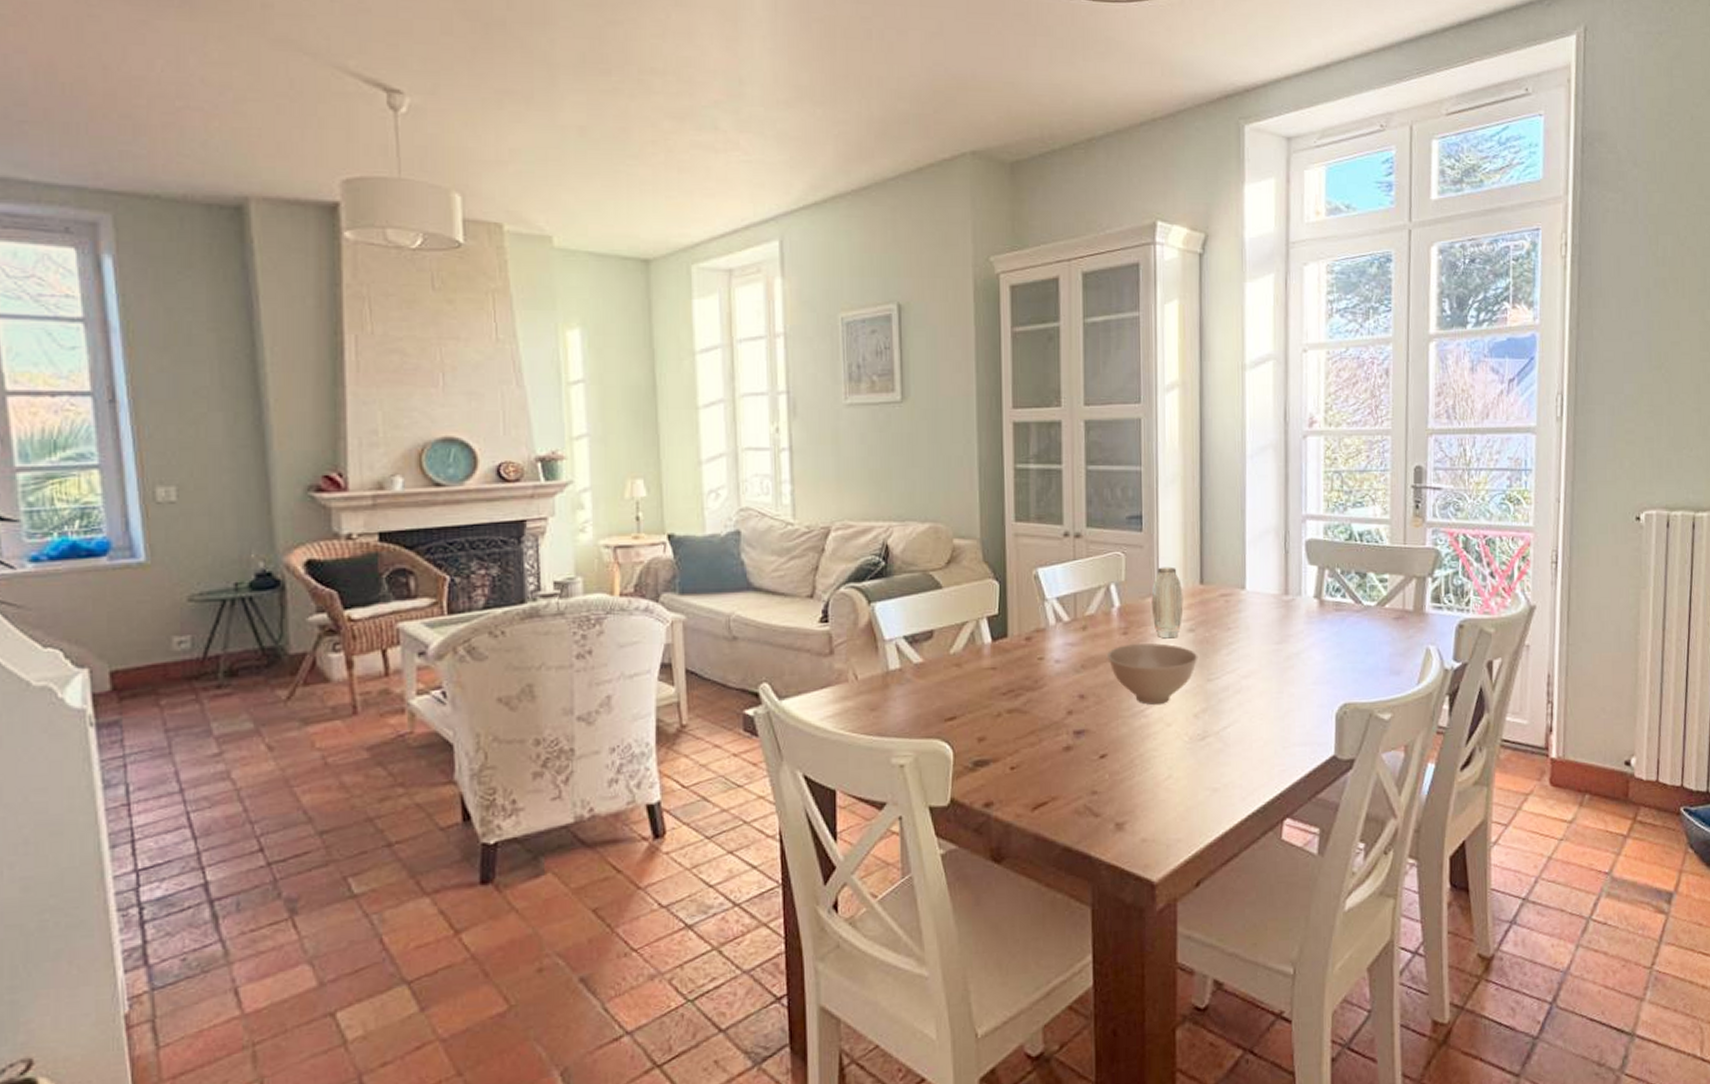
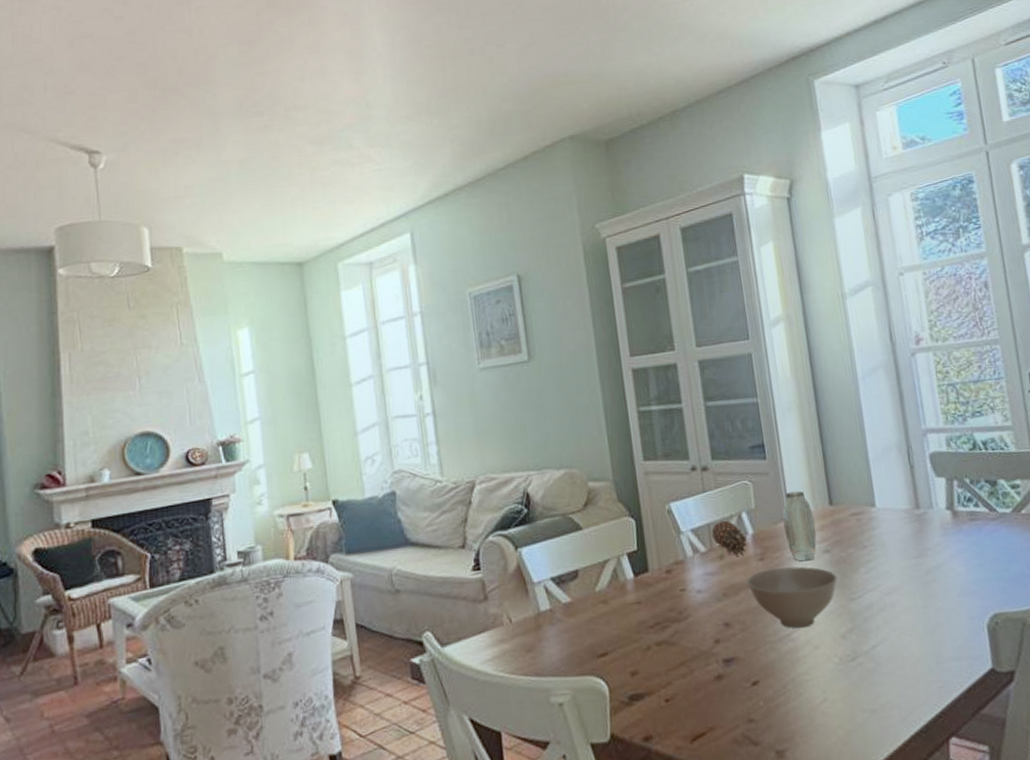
fruit: none [1078,591,1112,628] -> present [712,520,747,556]

